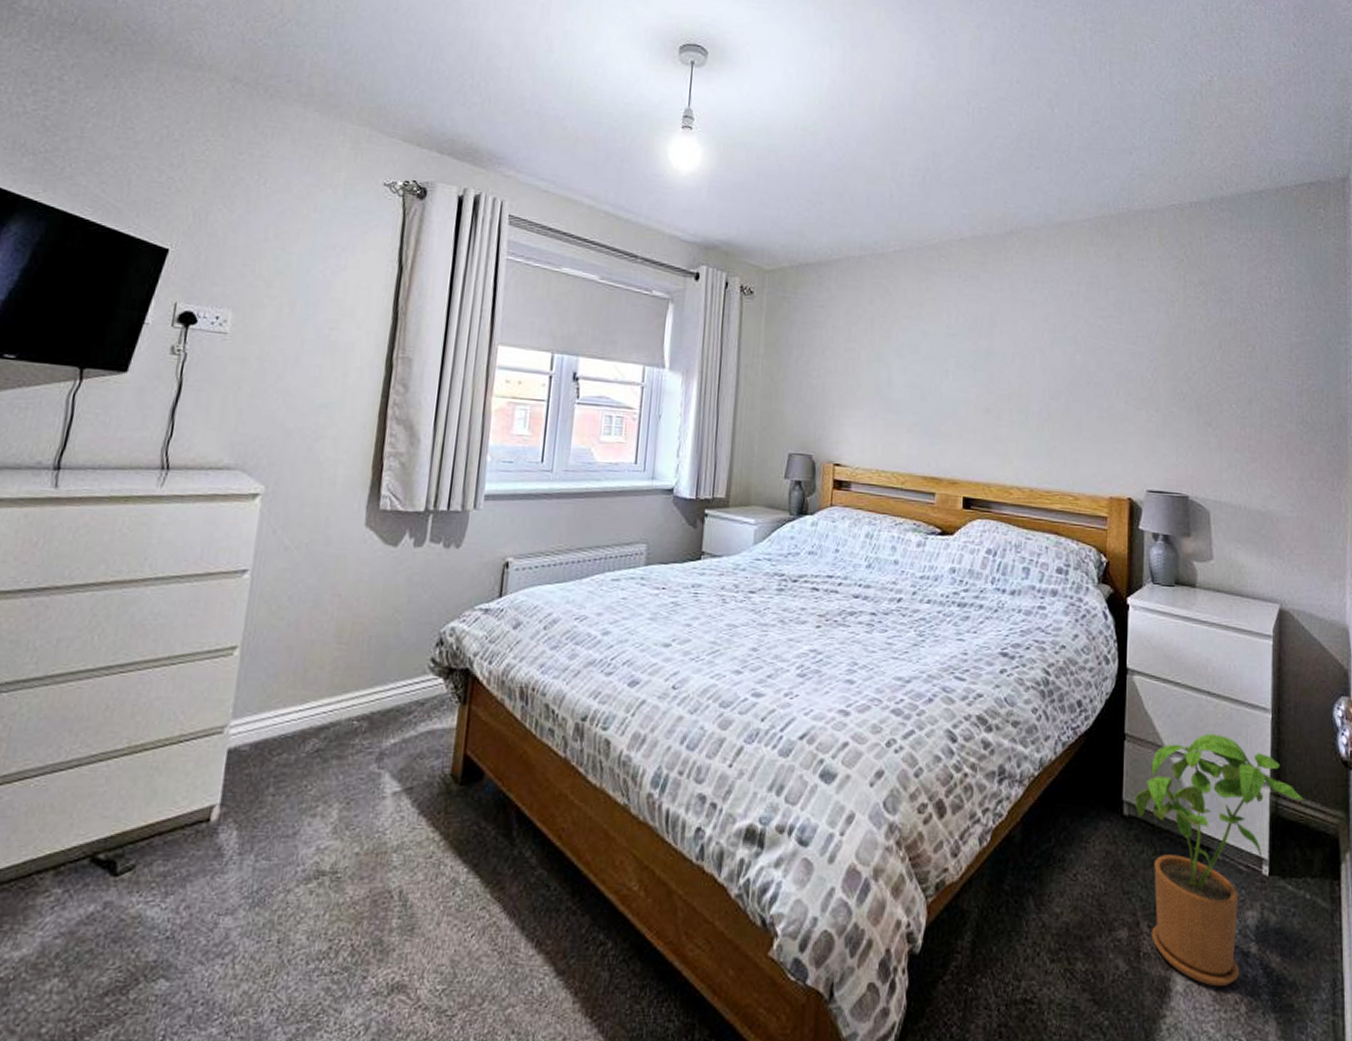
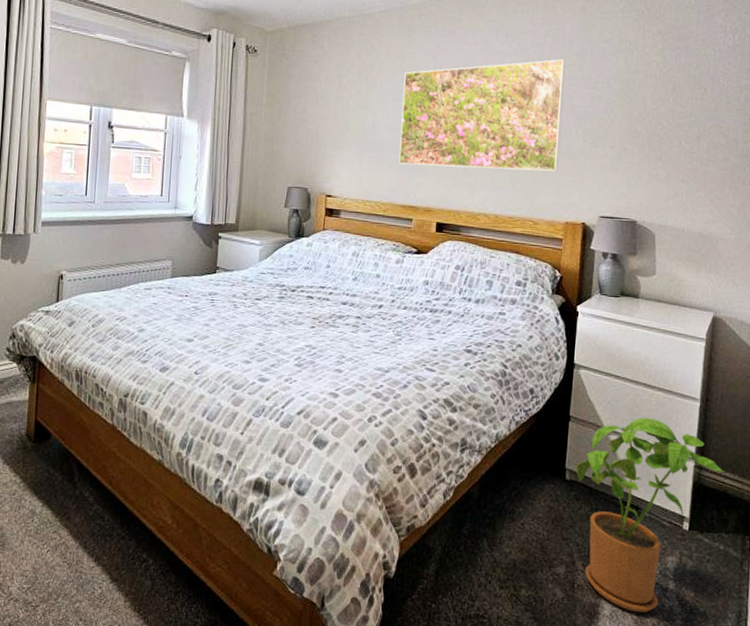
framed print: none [919,309,1102,438] -> present [399,59,565,171]

